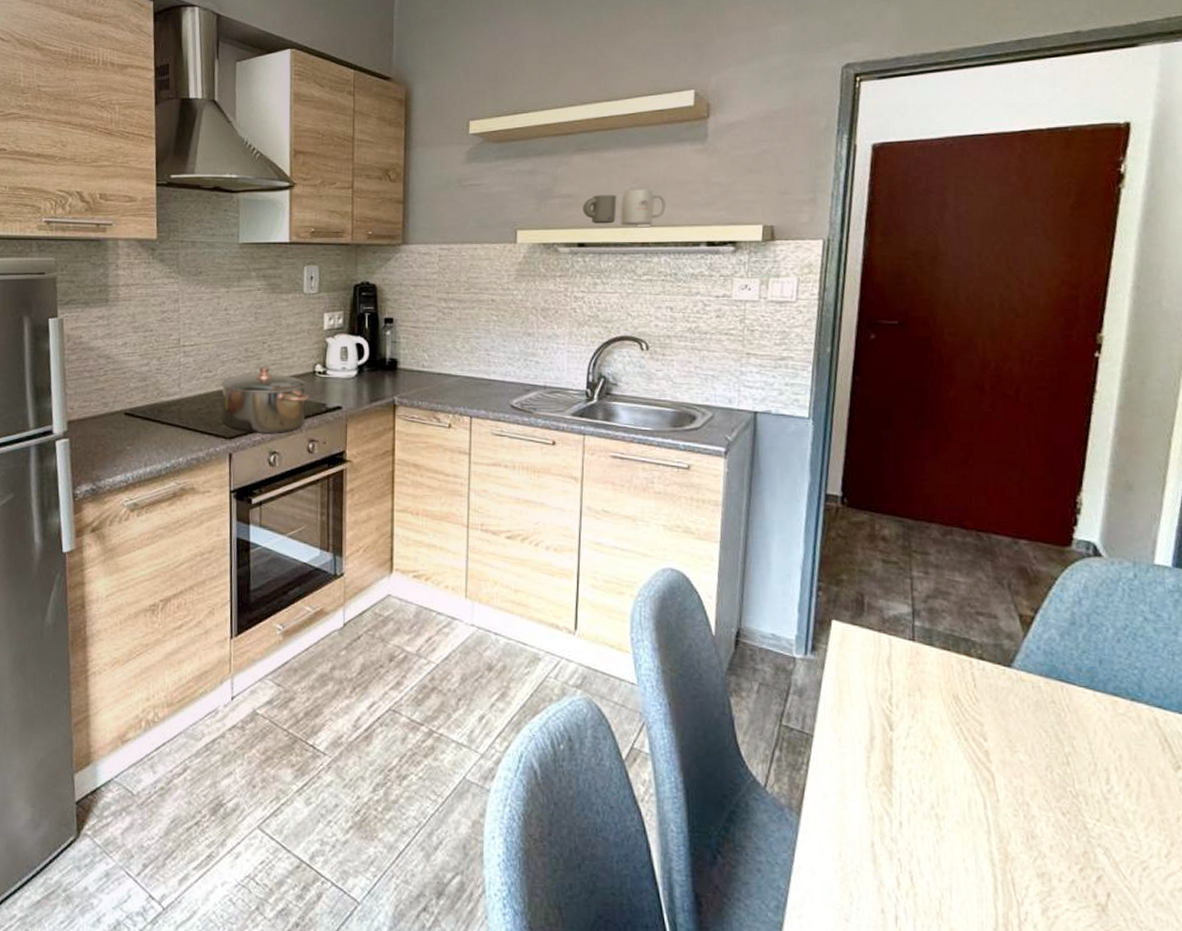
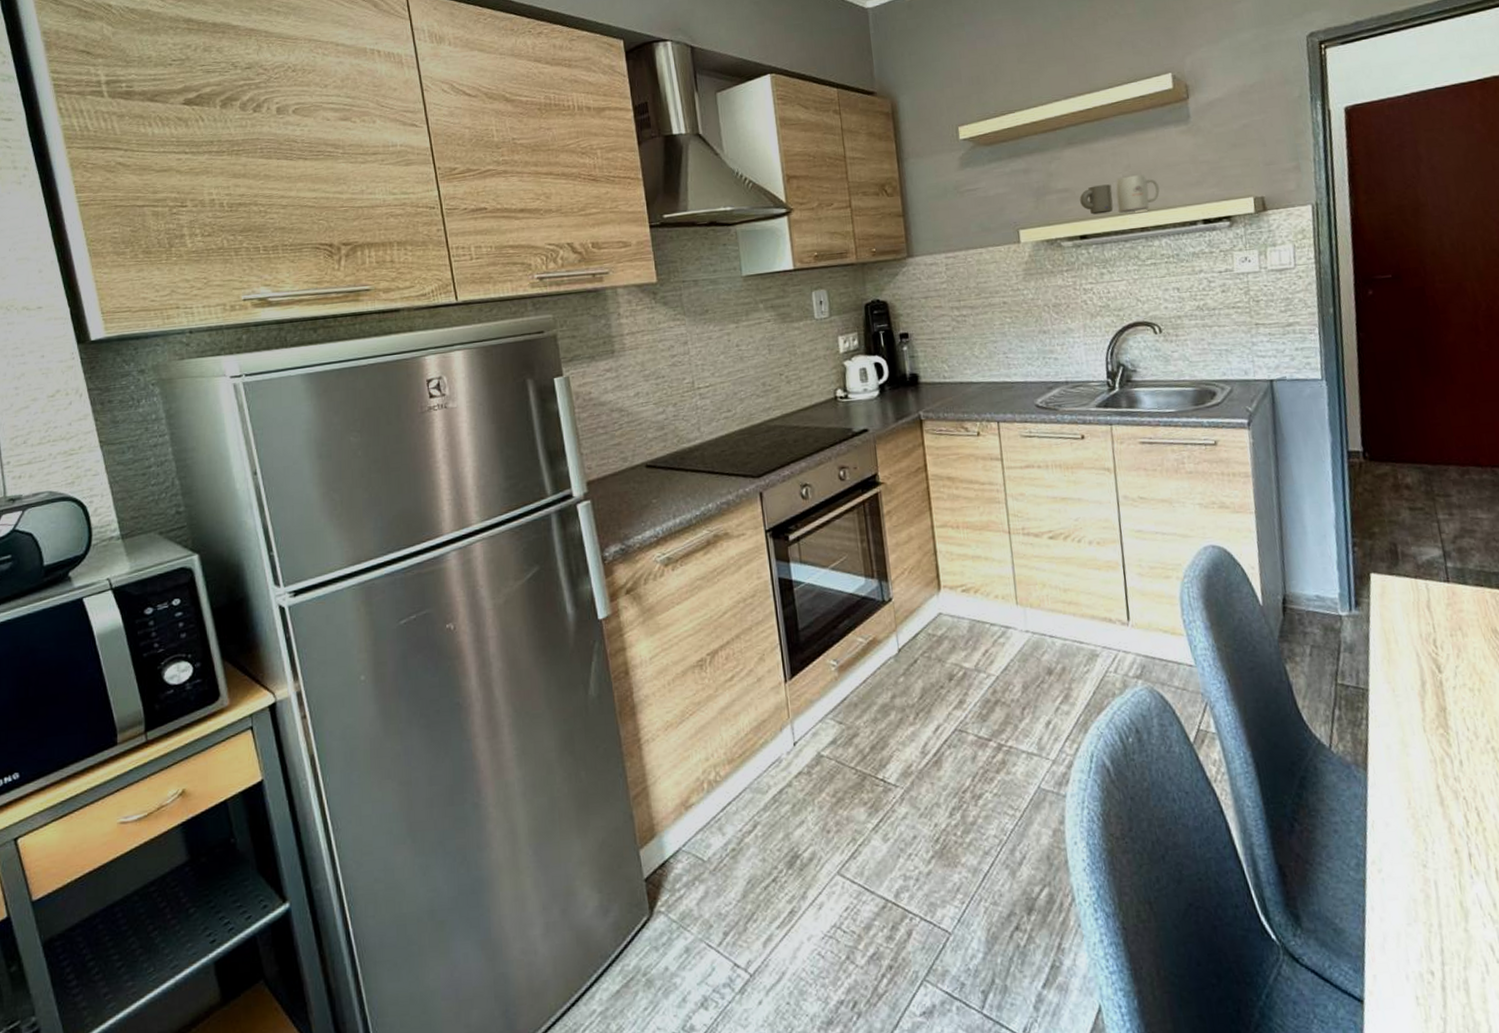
cooking pot: present [221,366,310,434] -> none [742,398,835,469]

